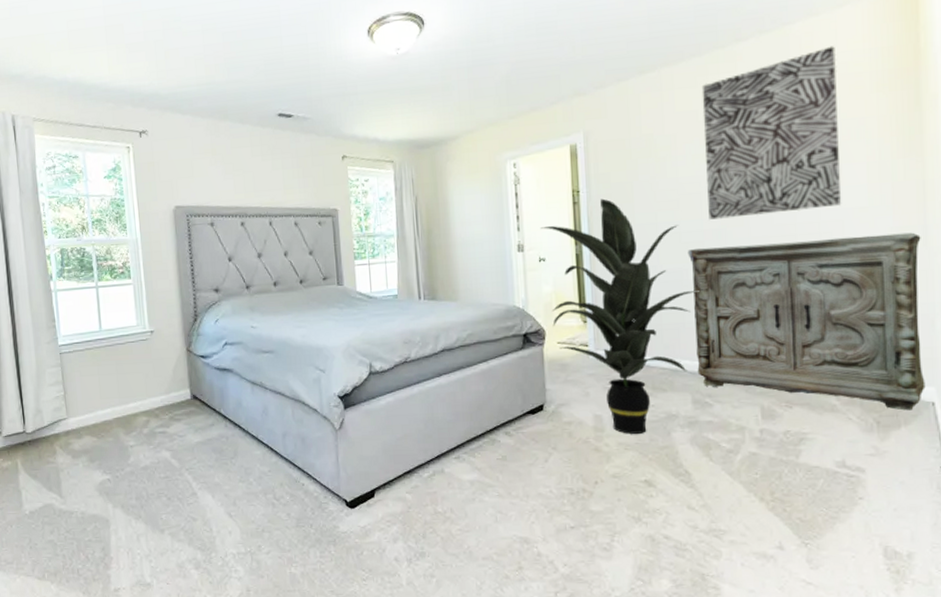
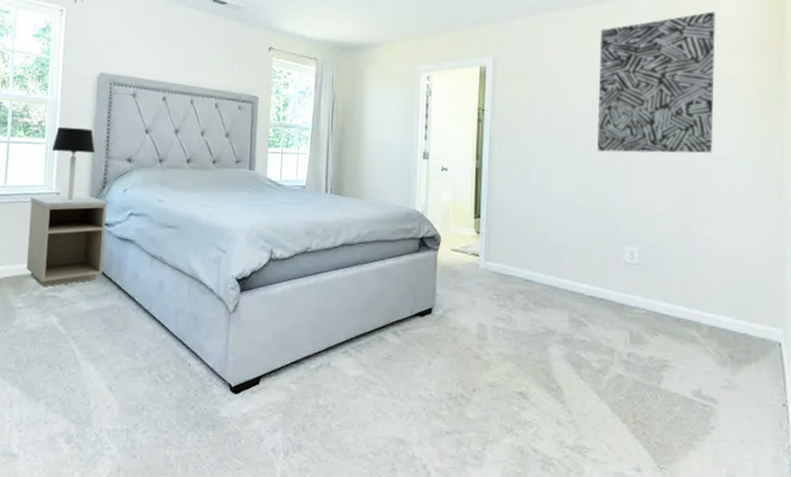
nightstand: none [126,331,207,425] -> present [27,196,109,288]
table lamp: none [139,264,182,337] -> present [51,126,95,200]
indoor plant: present [540,198,698,434] -> none [446,119,582,346]
cabinet: present [687,232,926,411] -> none [576,175,777,349]

